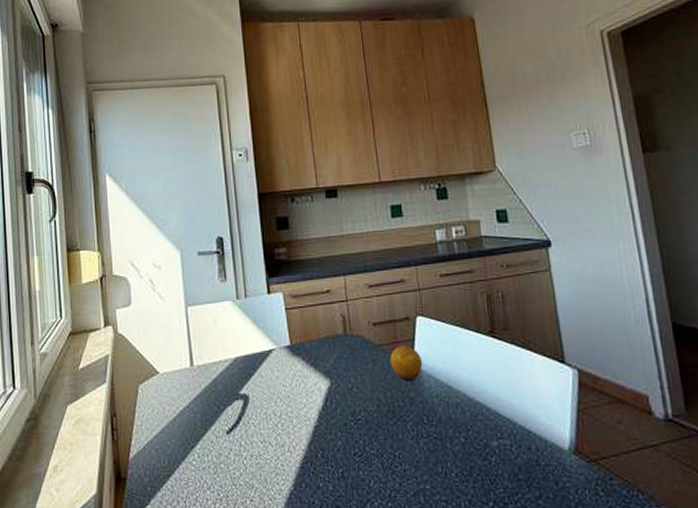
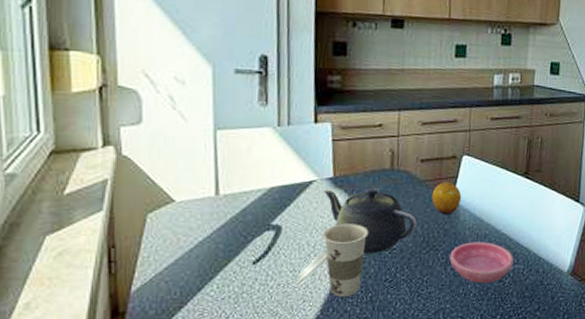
cup: none [266,392,331,471] -> present [295,224,369,297]
teapot: none [283,355,380,424] -> present [323,188,418,253]
saucer: none [420,412,497,461] -> present [449,242,514,284]

